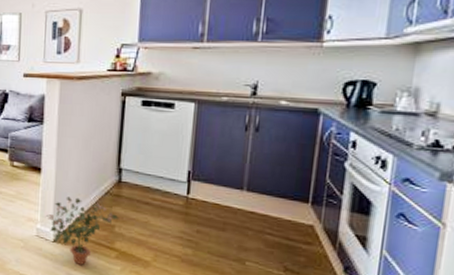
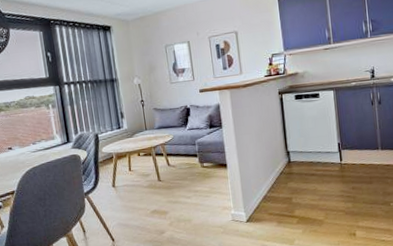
potted plant: present [45,196,119,265] -> none [237,181,294,236]

